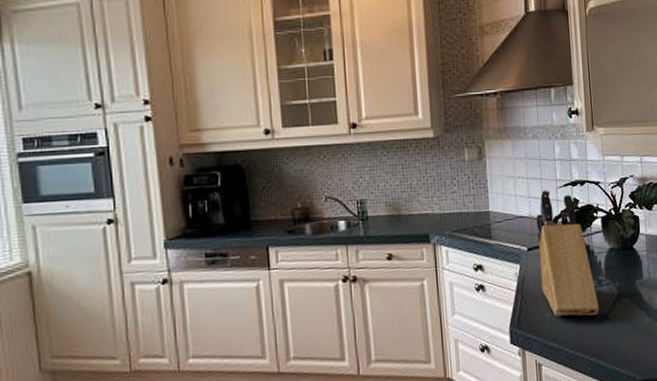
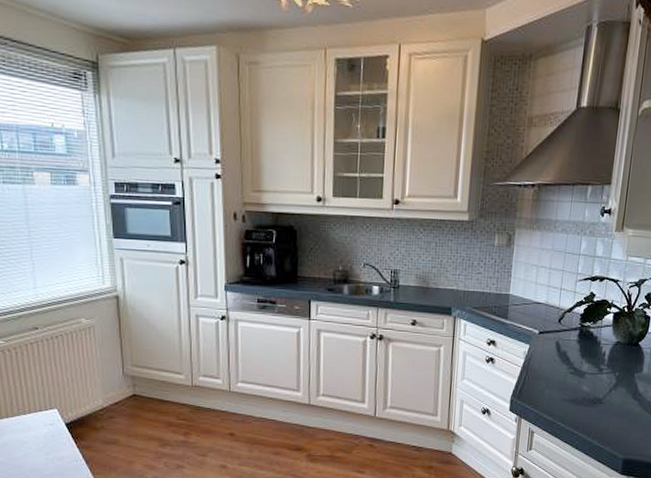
knife block: present [536,190,600,317] -> none [546,281,597,398]

